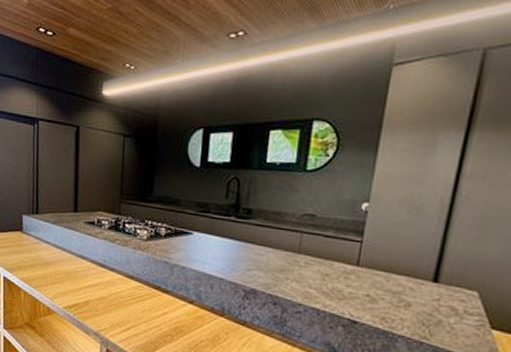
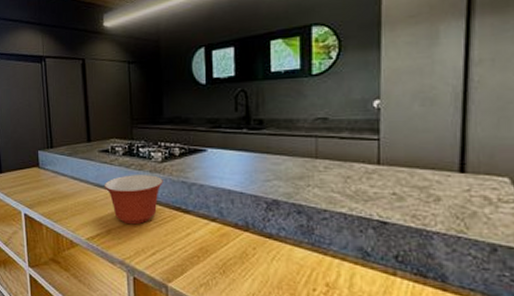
mixing bowl: none [86,249,146,299] -> present [103,175,163,225]

